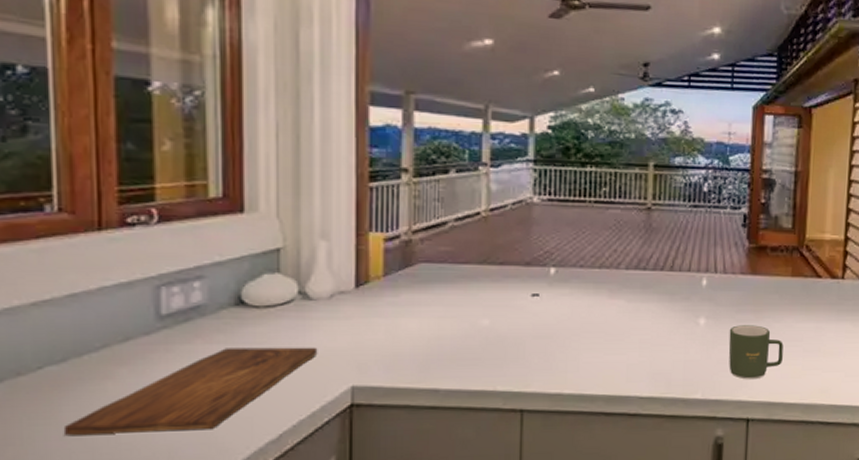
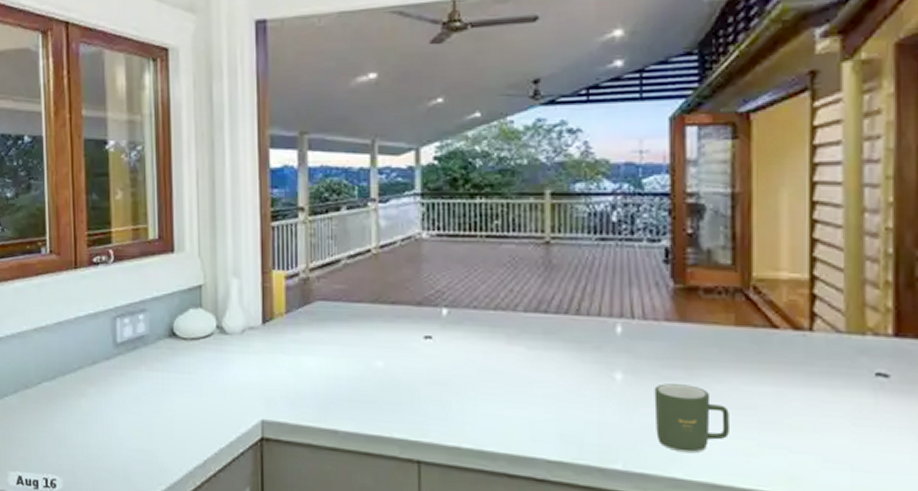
cutting board: present [63,347,318,435] -> none [54,375,233,449]

